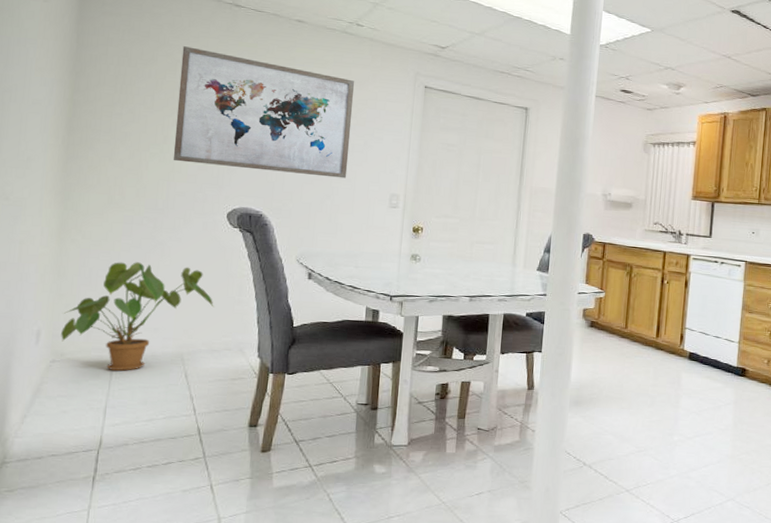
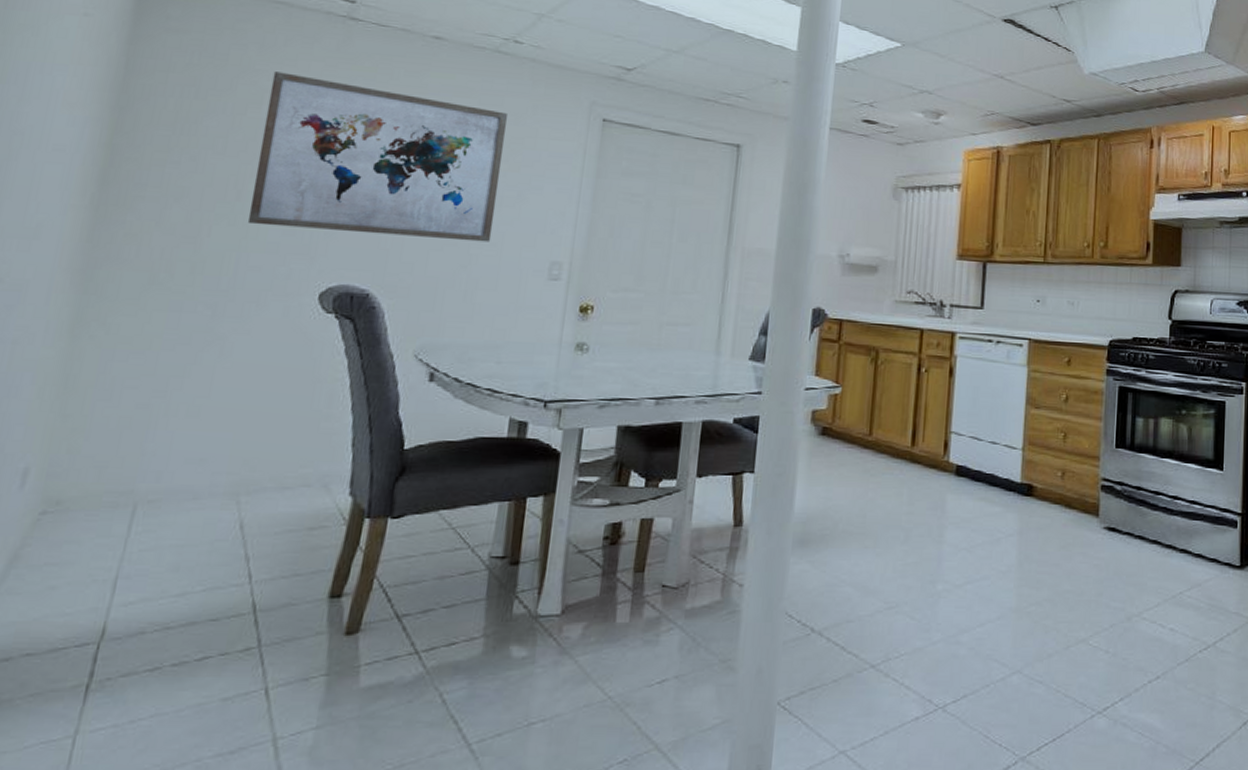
house plant: present [61,262,215,372] -> none [59,365,292,524]

